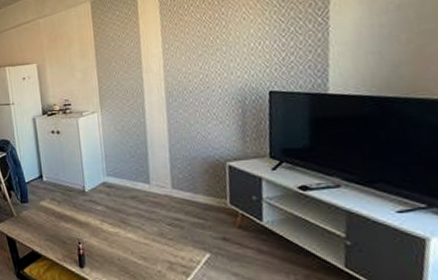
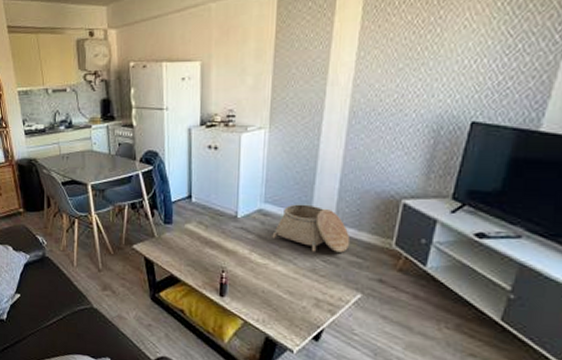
basket: none [118,174,190,217] -> present [272,204,351,253]

